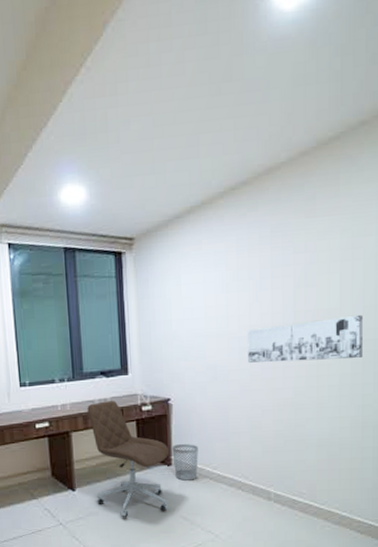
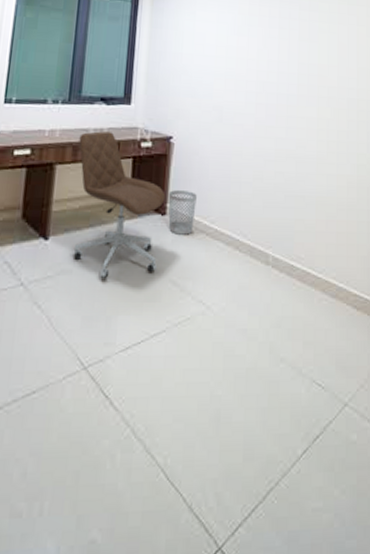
wall art: present [248,314,363,363] -> none [254,74,357,117]

